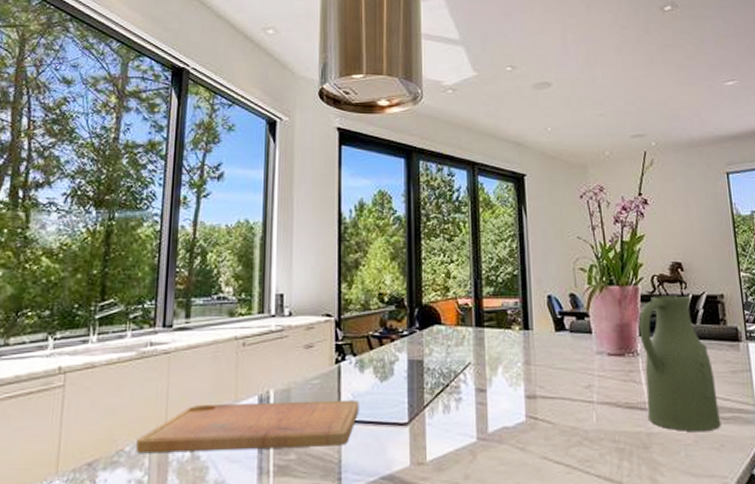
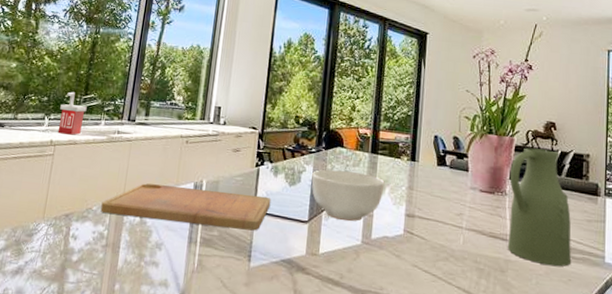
soap dispenser: none [67,299,106,357] -> present [57,92,87,135]
bowl: none [407,353,496,416] -> present [311,169,385,222]

